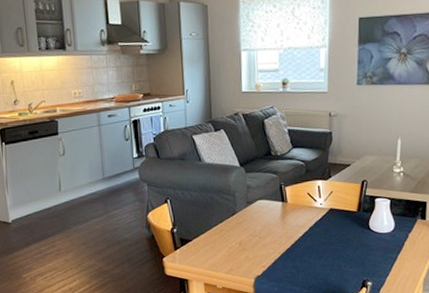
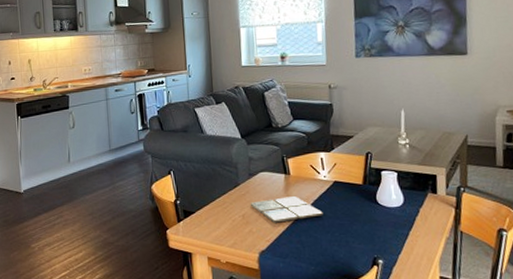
drink coaster: none [247,224,318,249] -> present [250,196,323,223]

